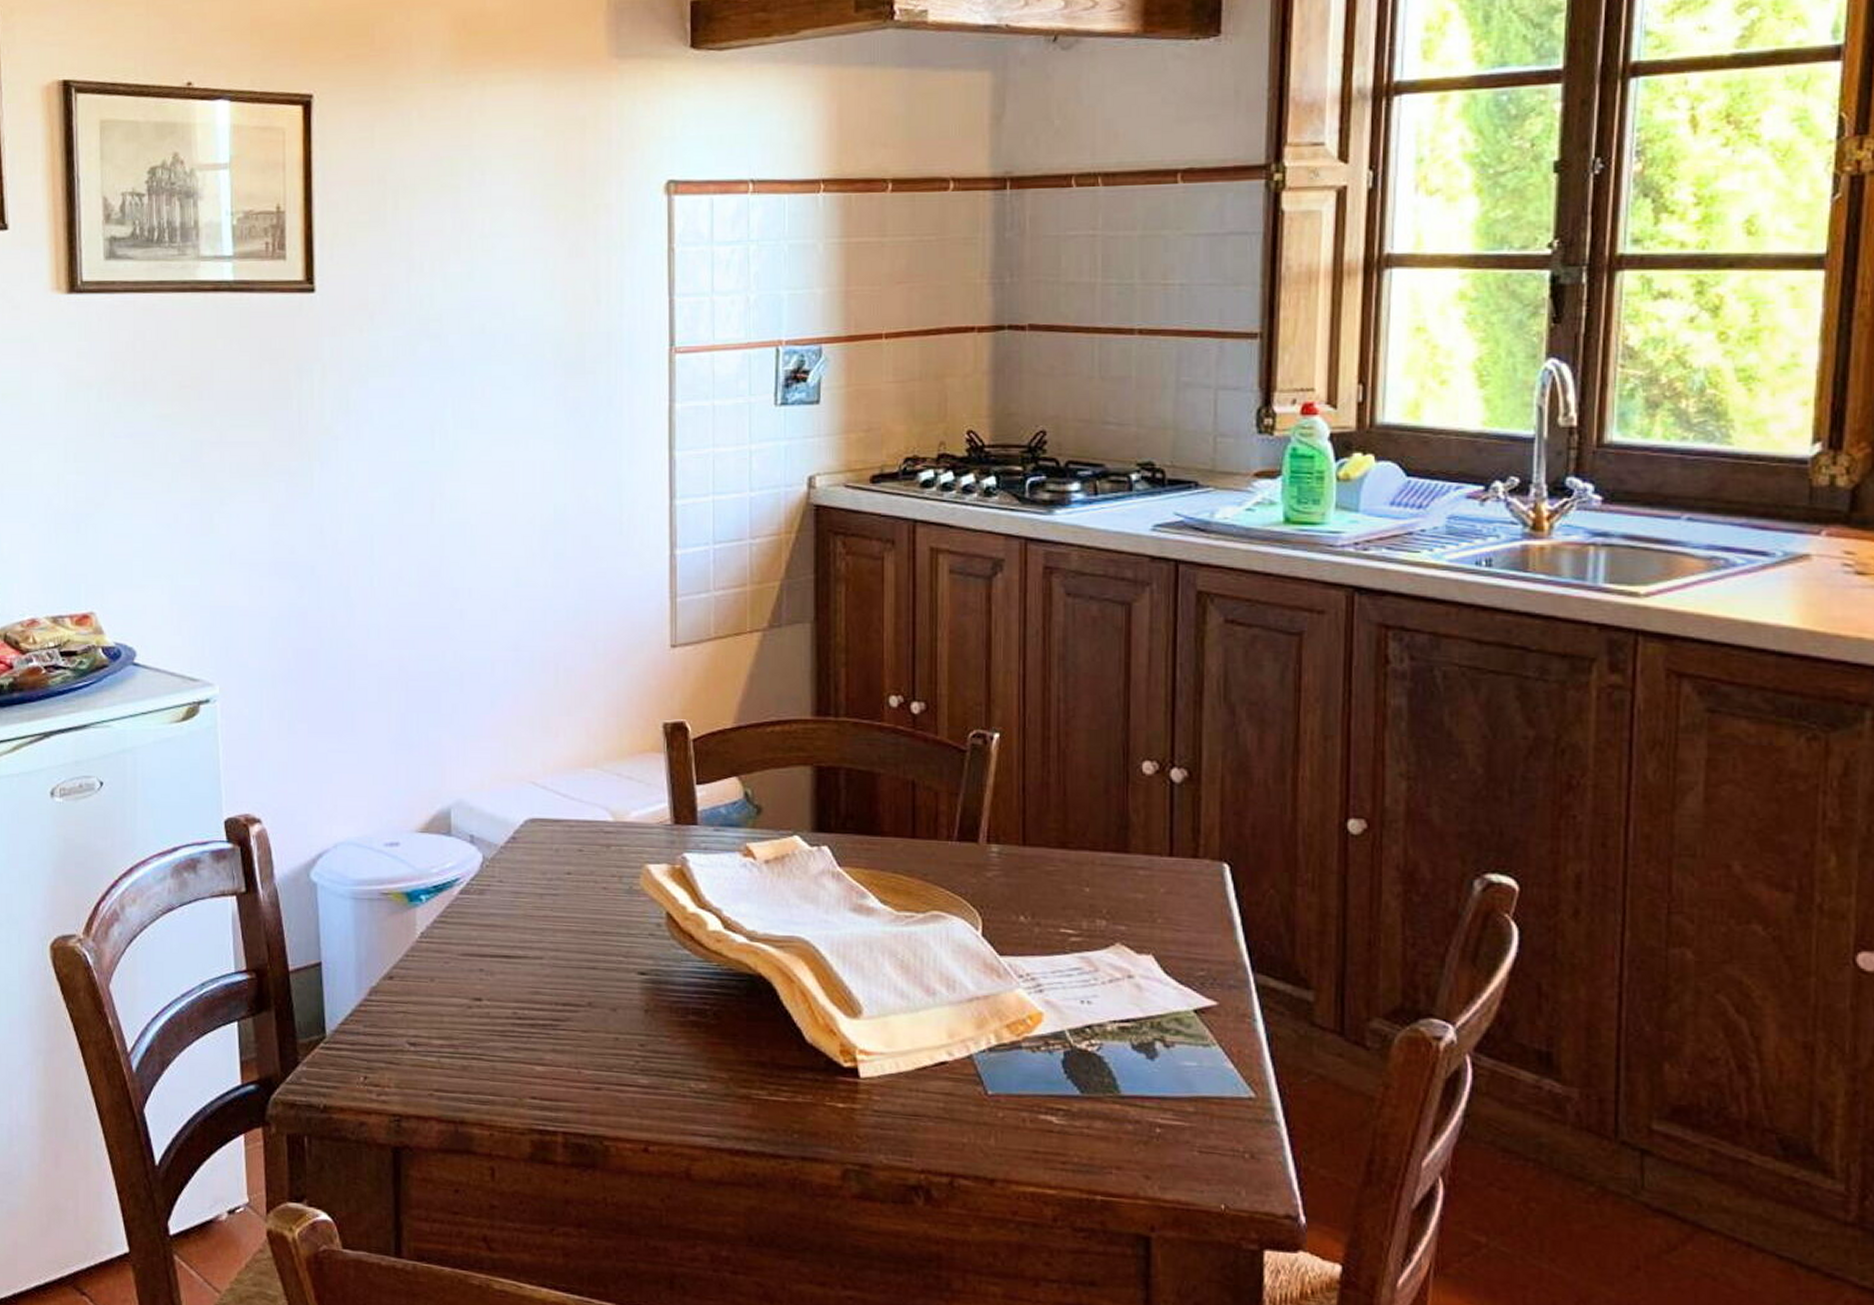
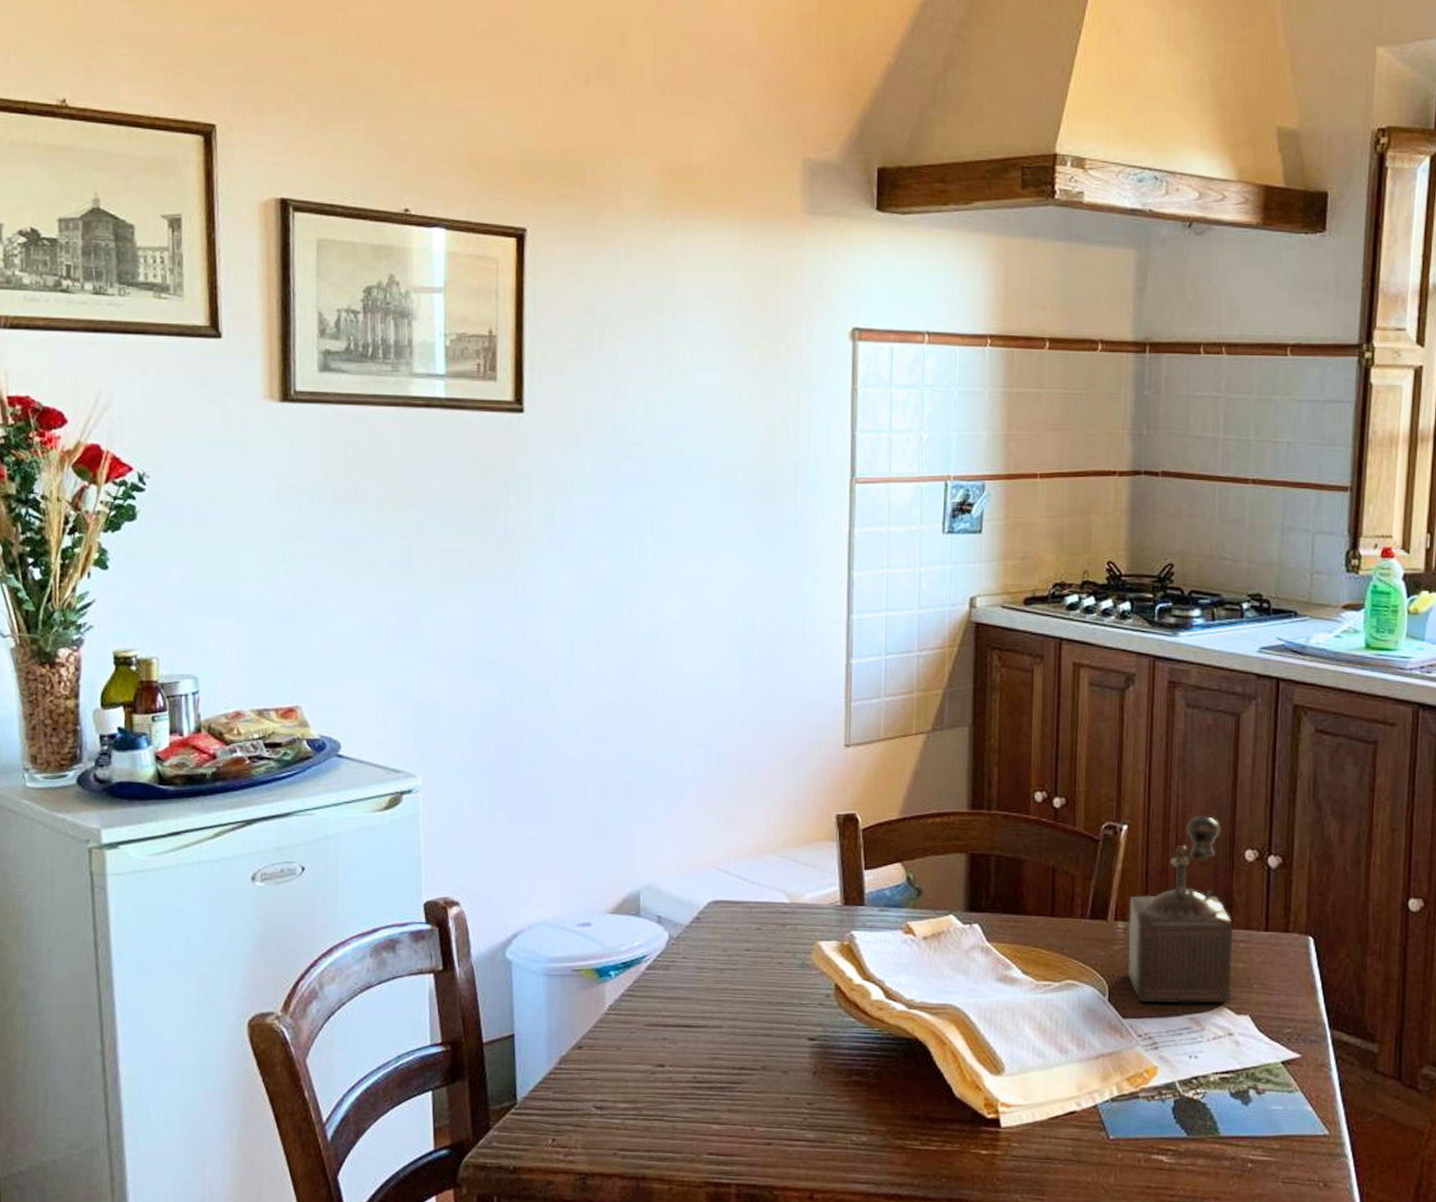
pepper mill: none [1004,722,1131,941] -> present [1127,816,1233,1004]

